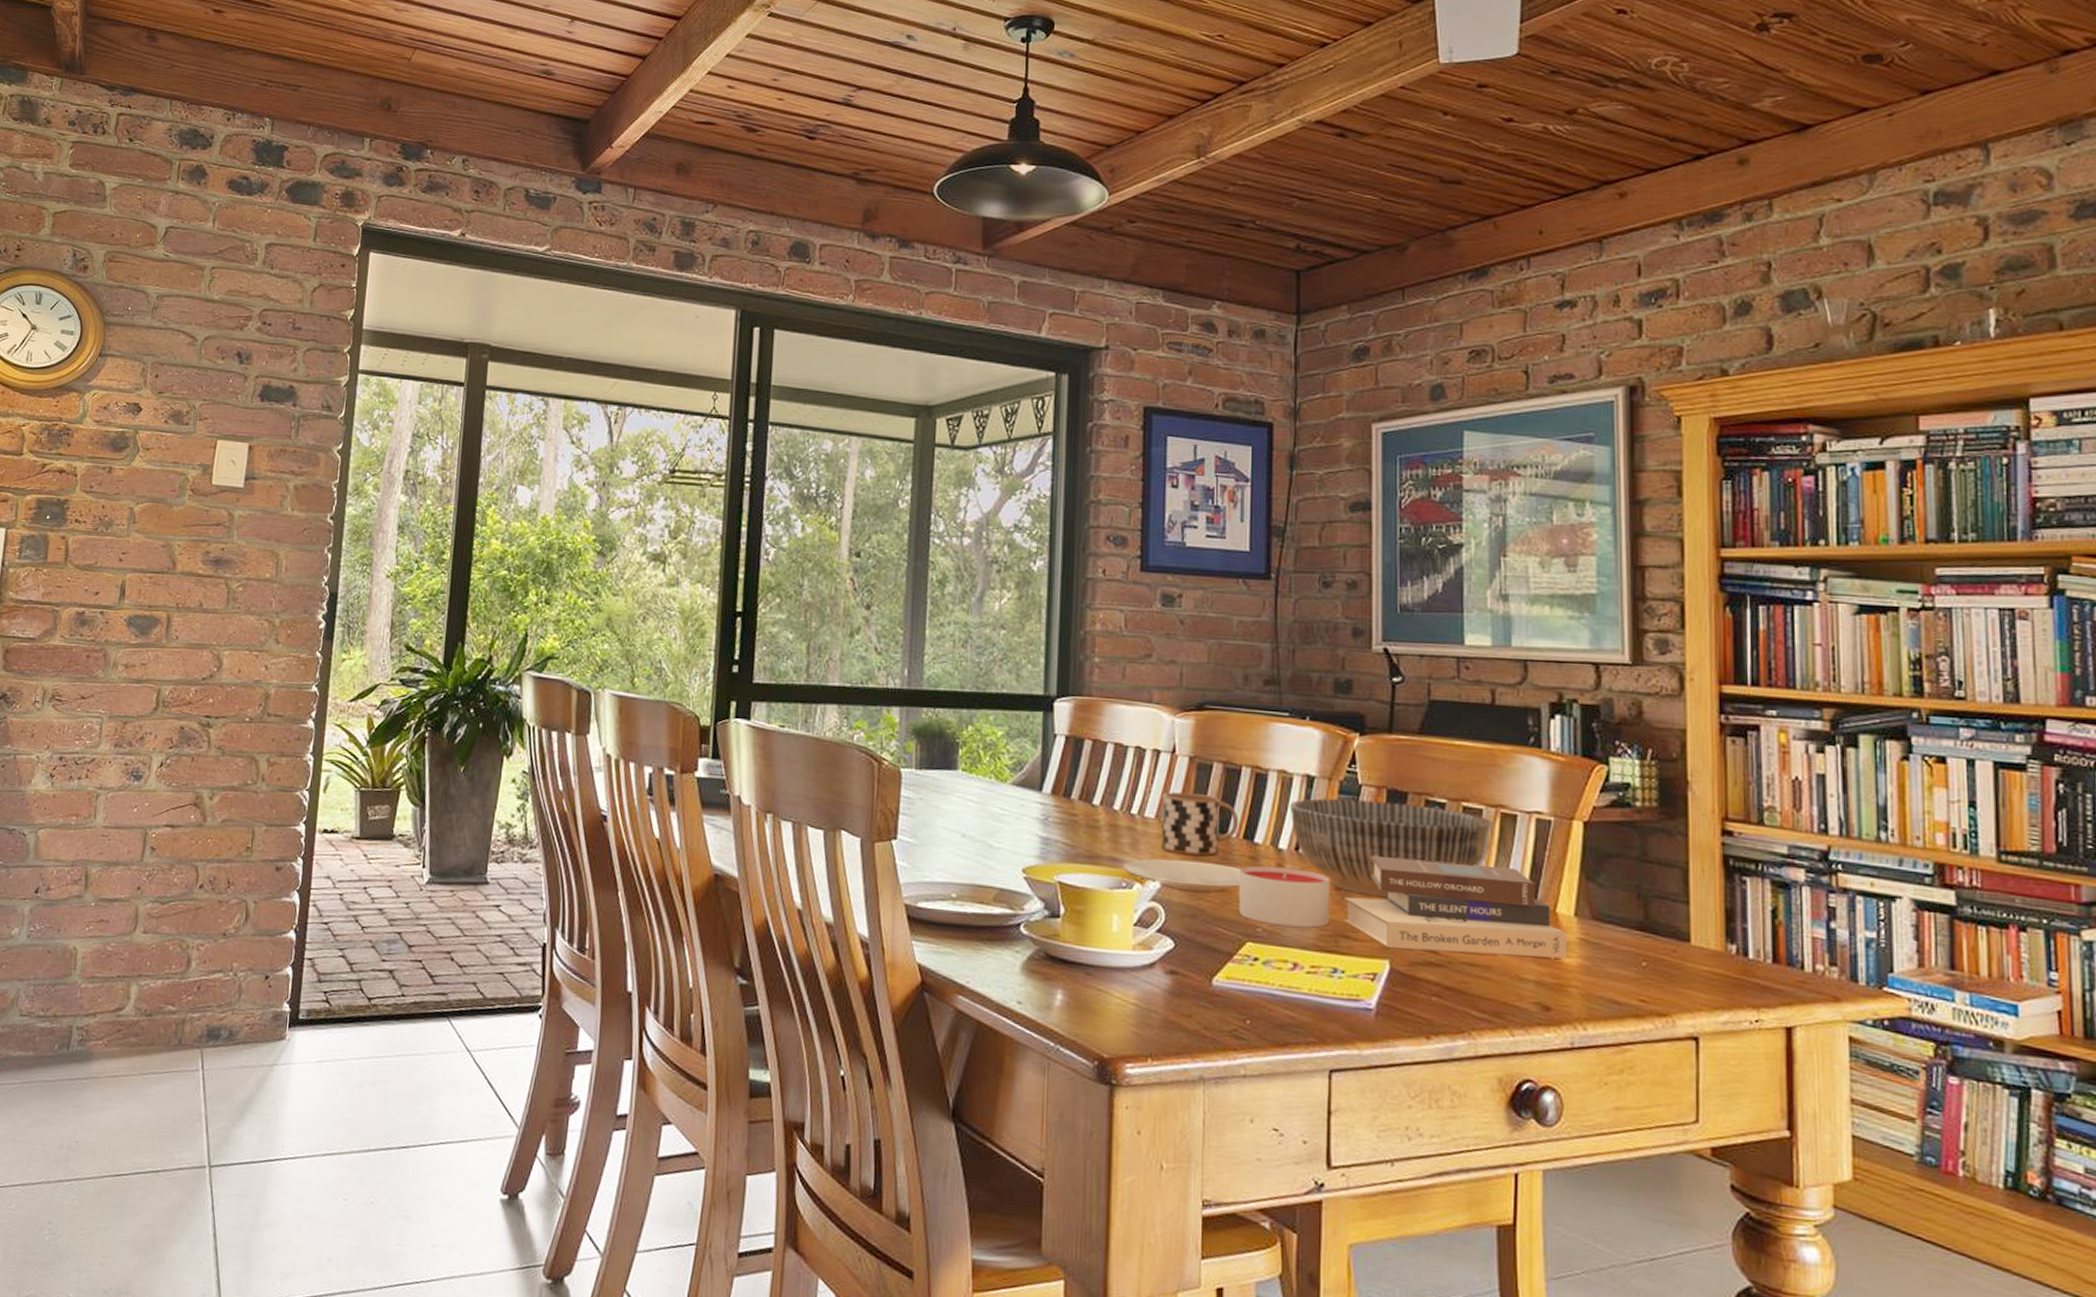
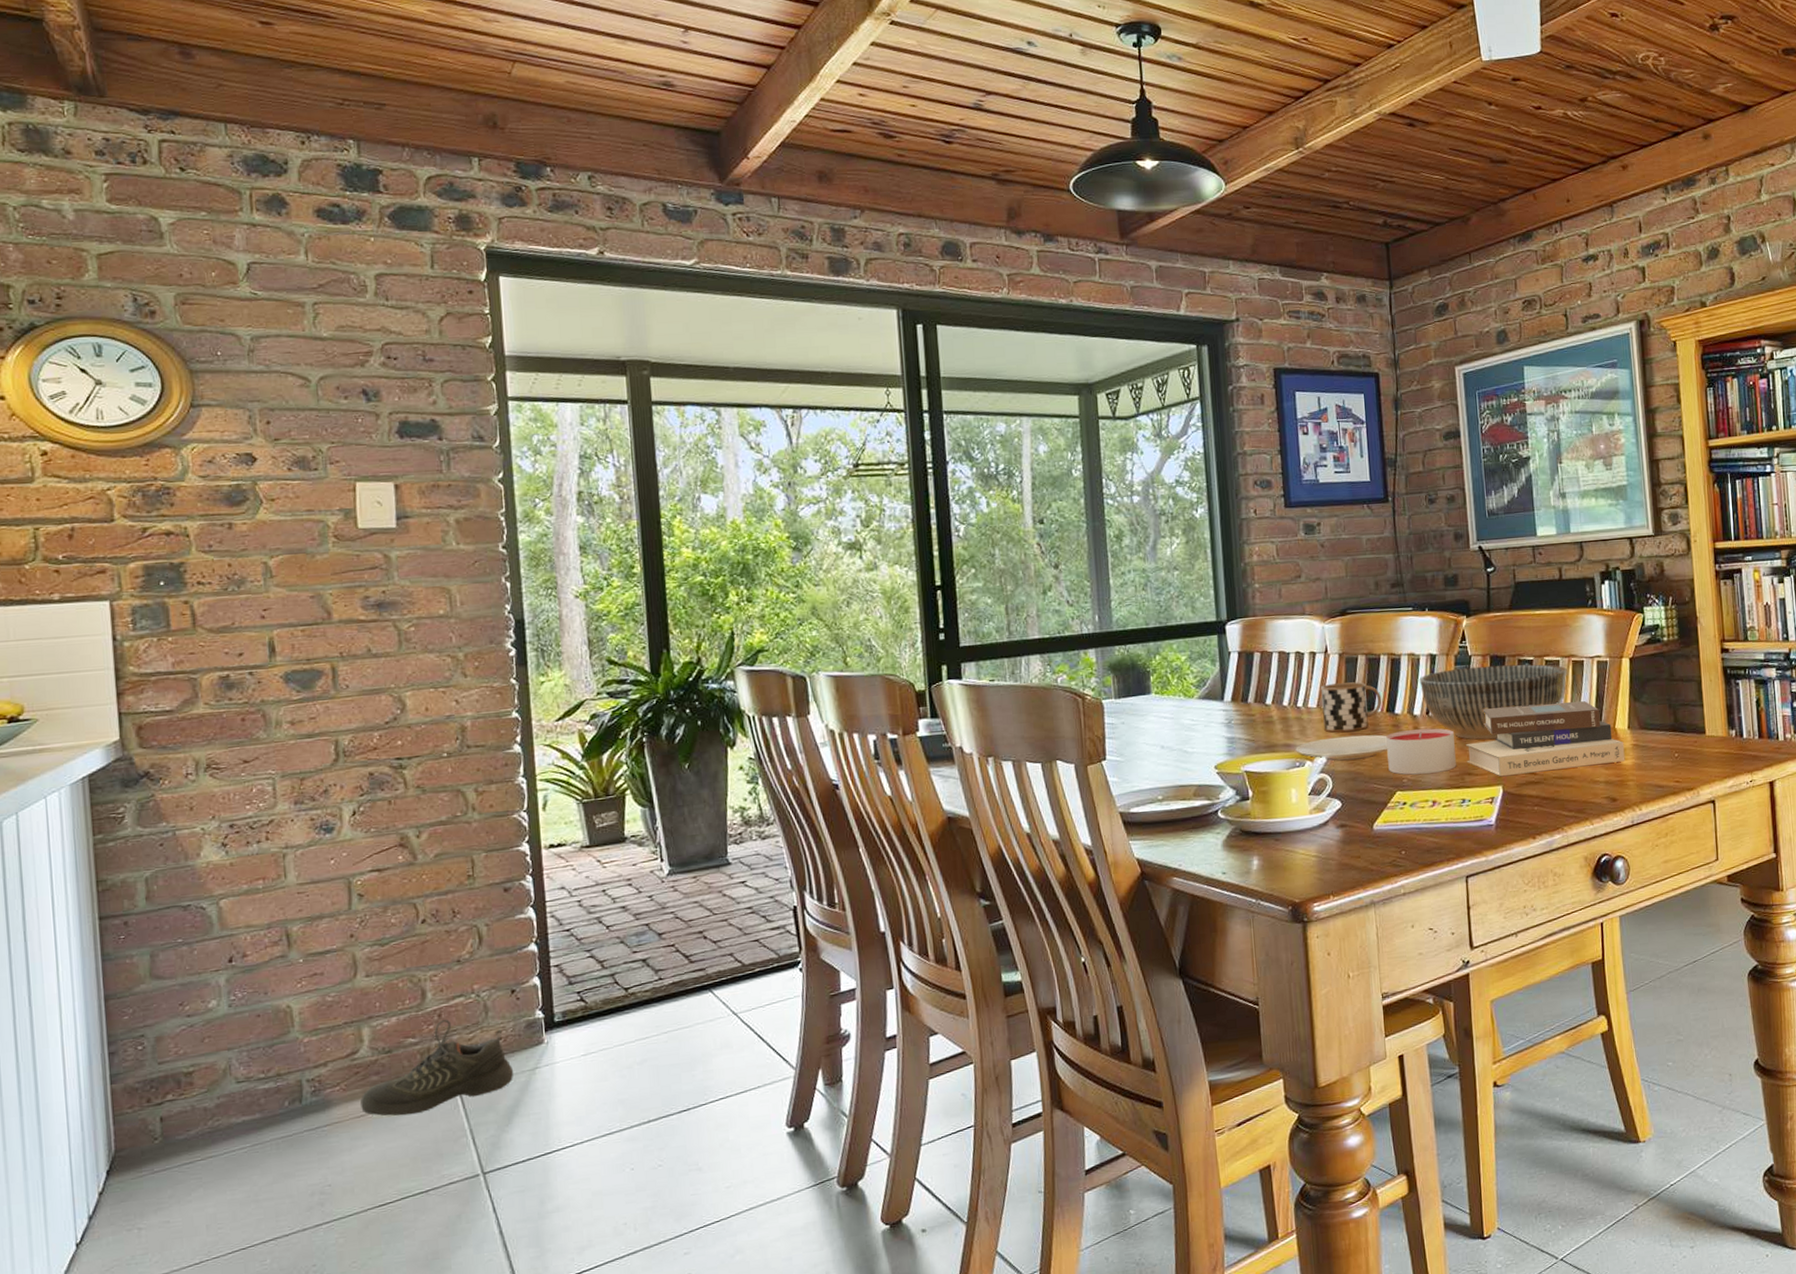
shoe: none [116,992,254,1087] -> present [360,1019,514,1116]

